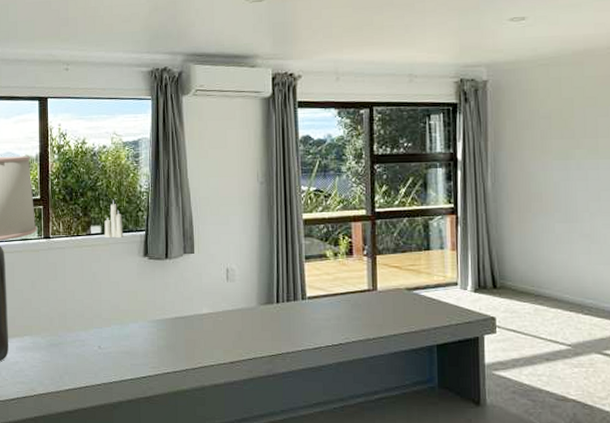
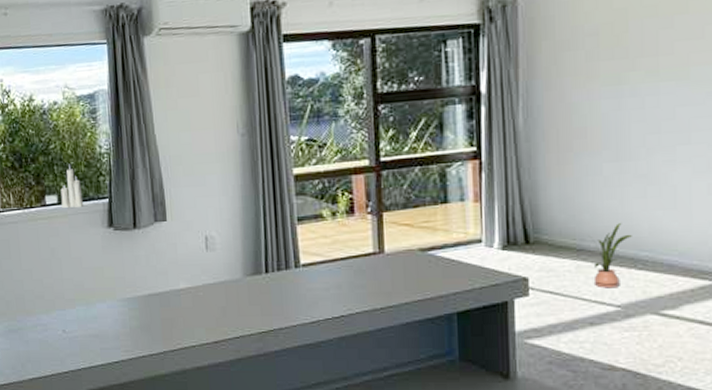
house plant: none [546,274,579,330] -> present [590,223,632,288]

